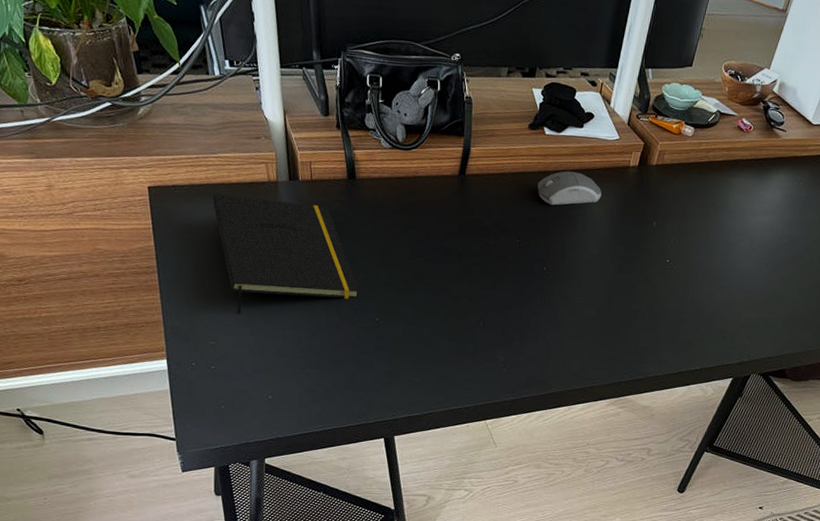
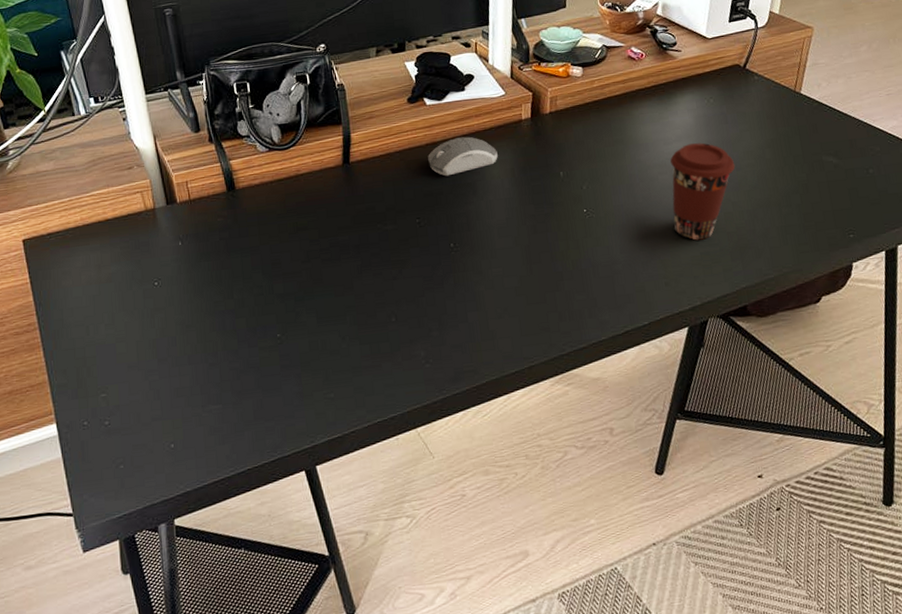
notepad: present [212,194,360,314] -> none [89,224,256,358]
coffee cup: none [741,219,807,307] -> present [670,142,736,241]

